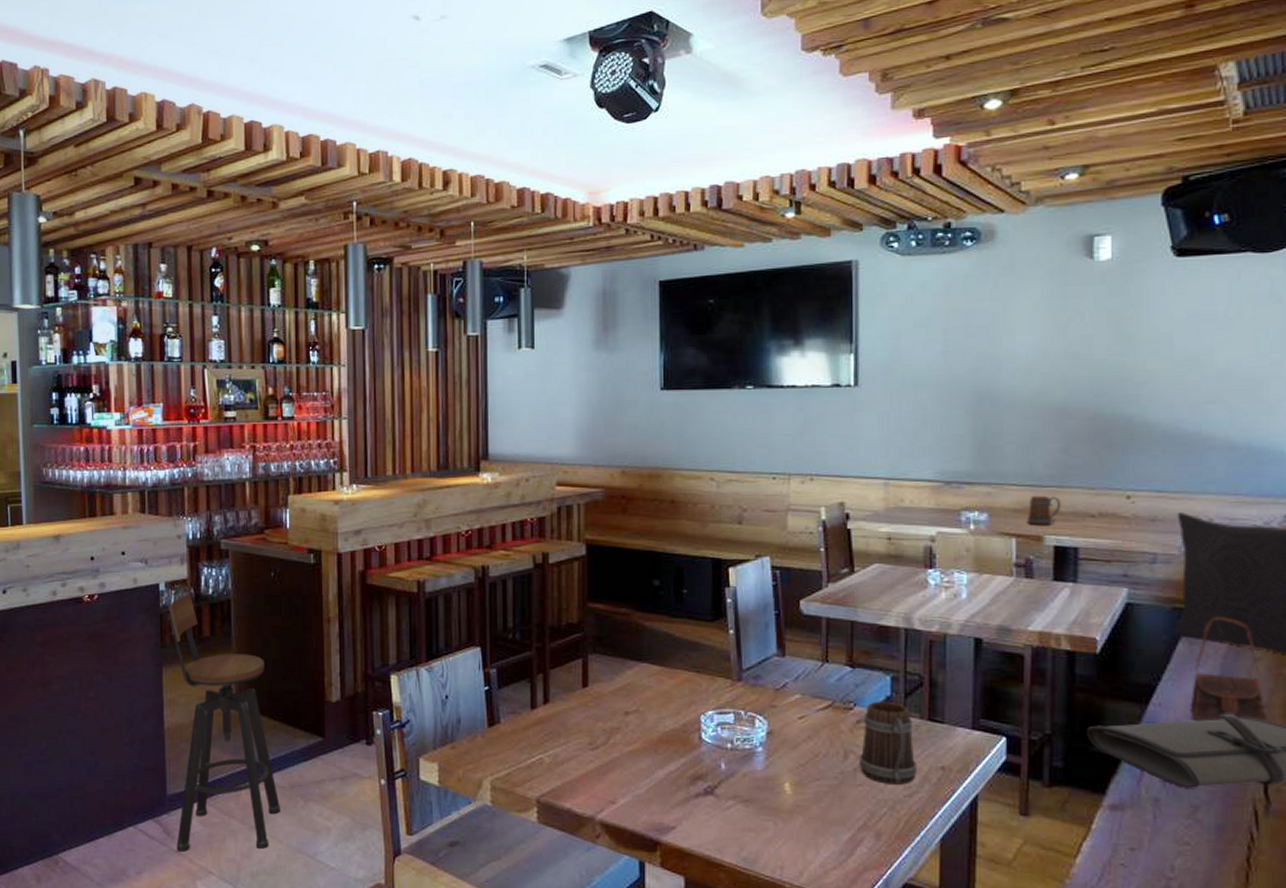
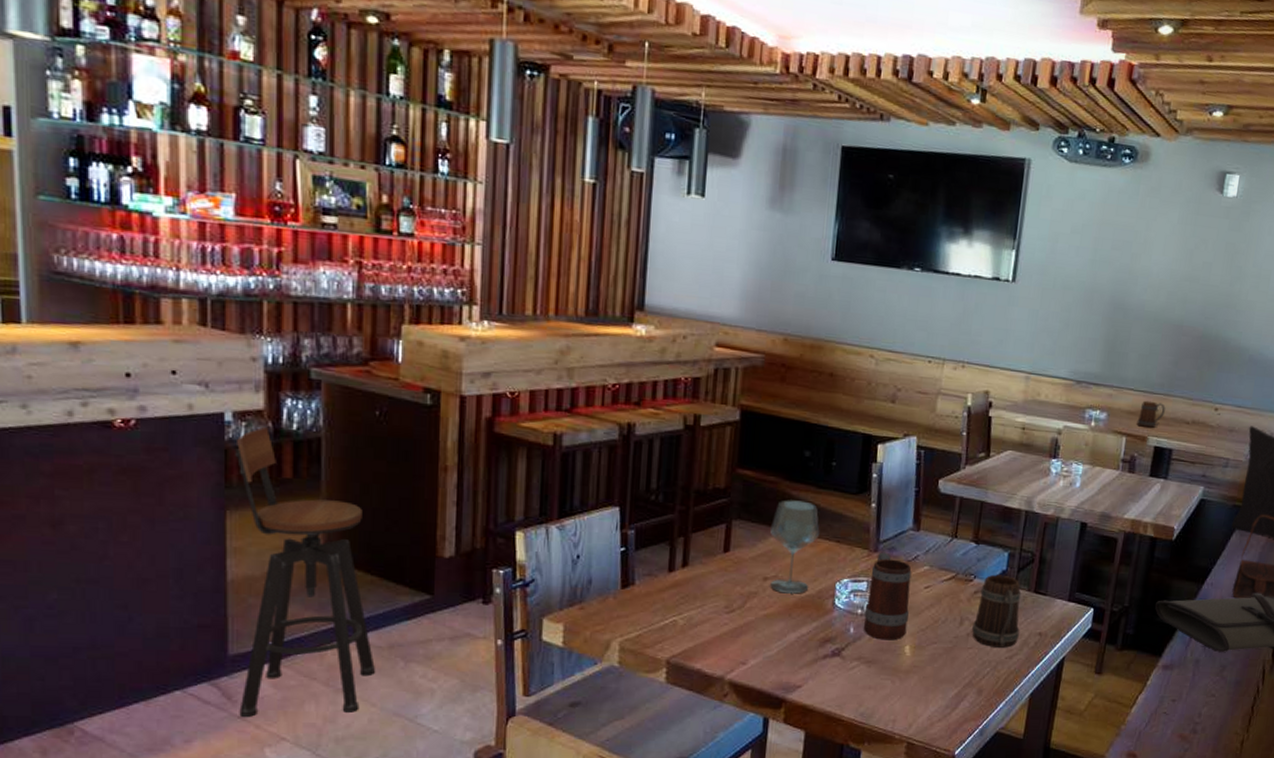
wine glass: none [627,631,678,729] -> present [770,500,820,594]
beer mug: none [734,681,785,777] -> present [863,552,912,641]

